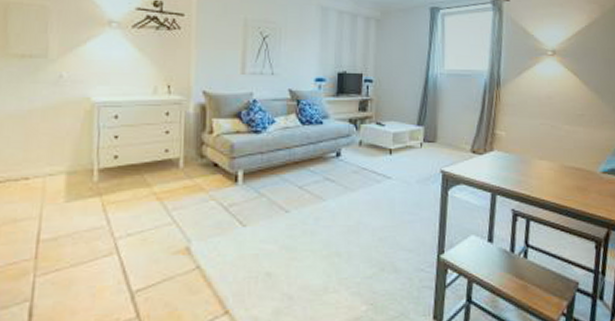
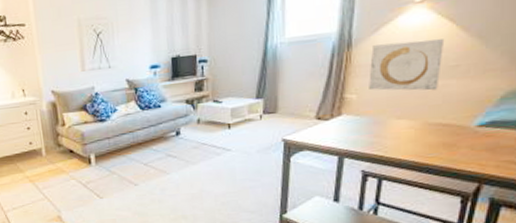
wall art: none [515,87,572,135] -> present [369,38,445,91]

